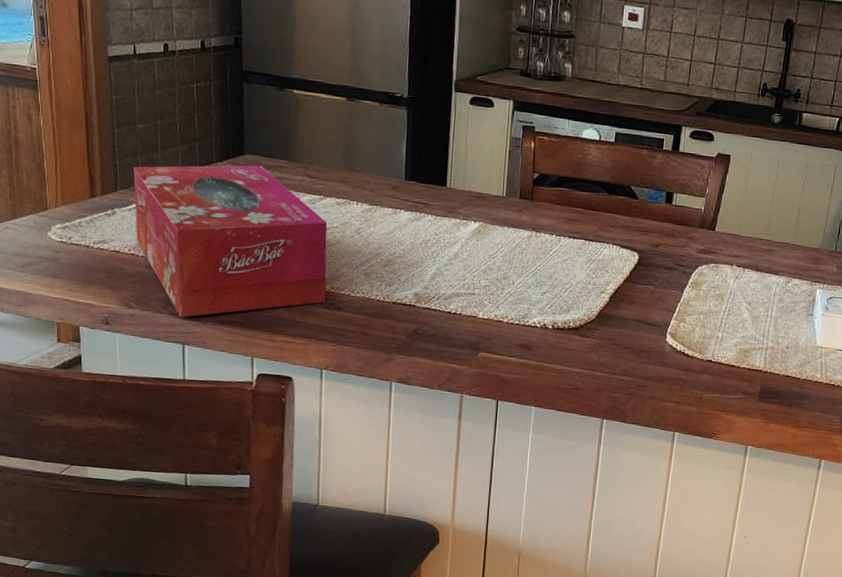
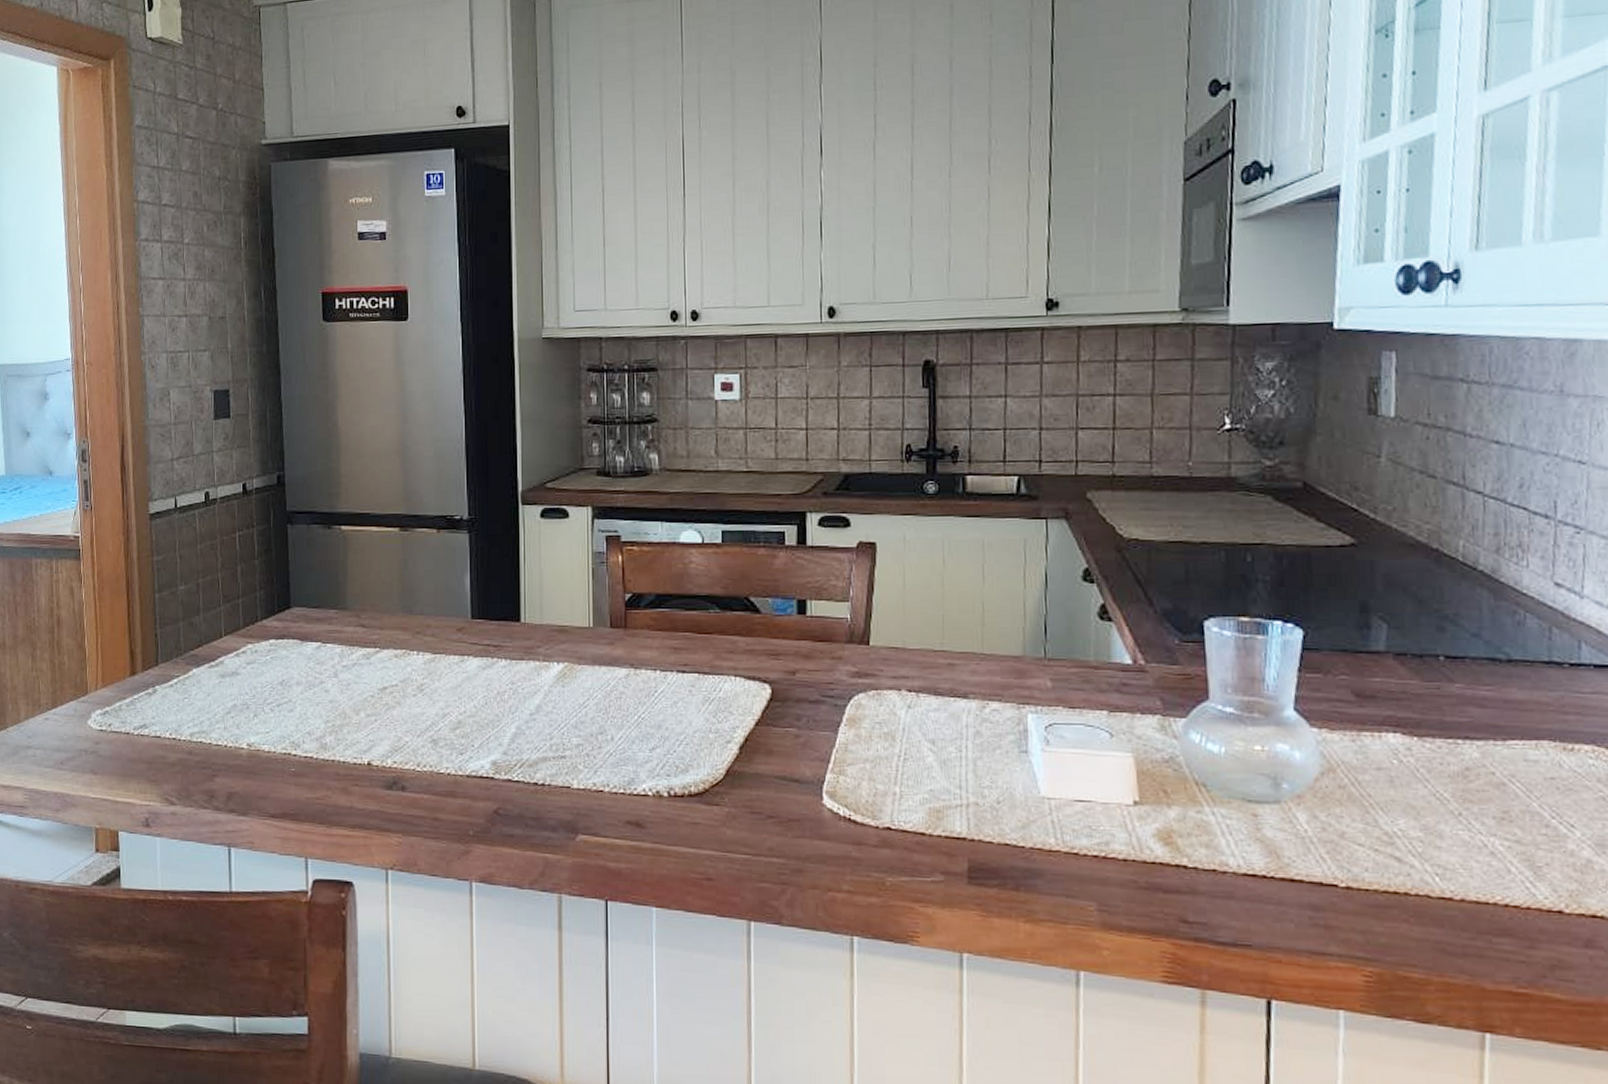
tissue box: present [133,165,327,318] -> none [175,618,387,813]

